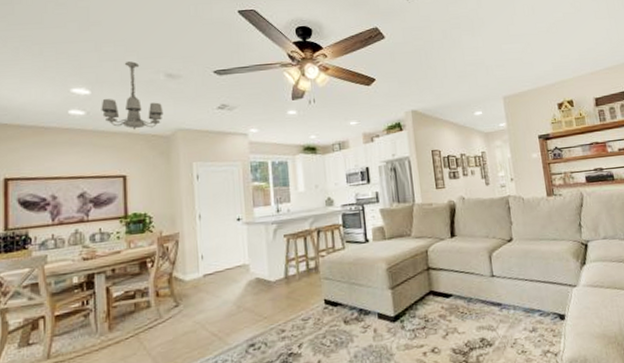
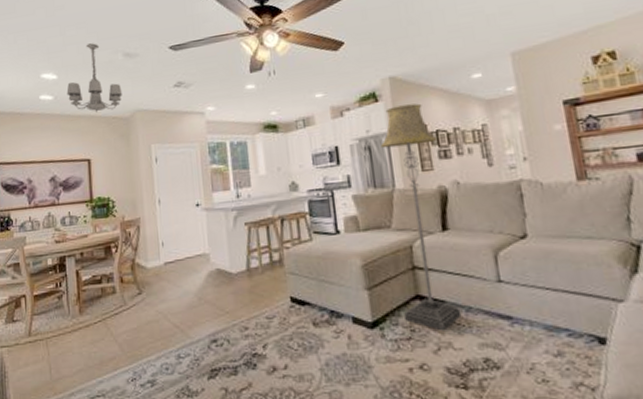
floor lamp: none [403,133,465,320] -> present [380,103,462,331]

